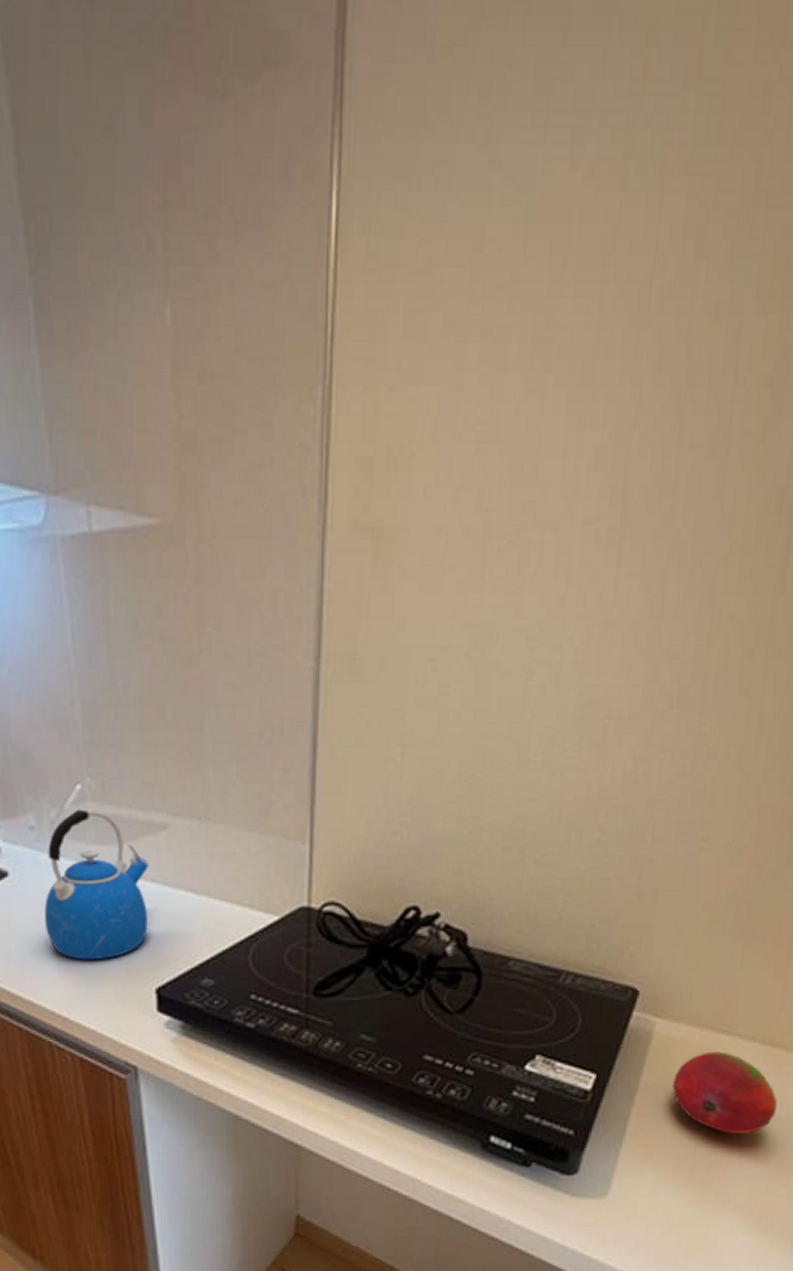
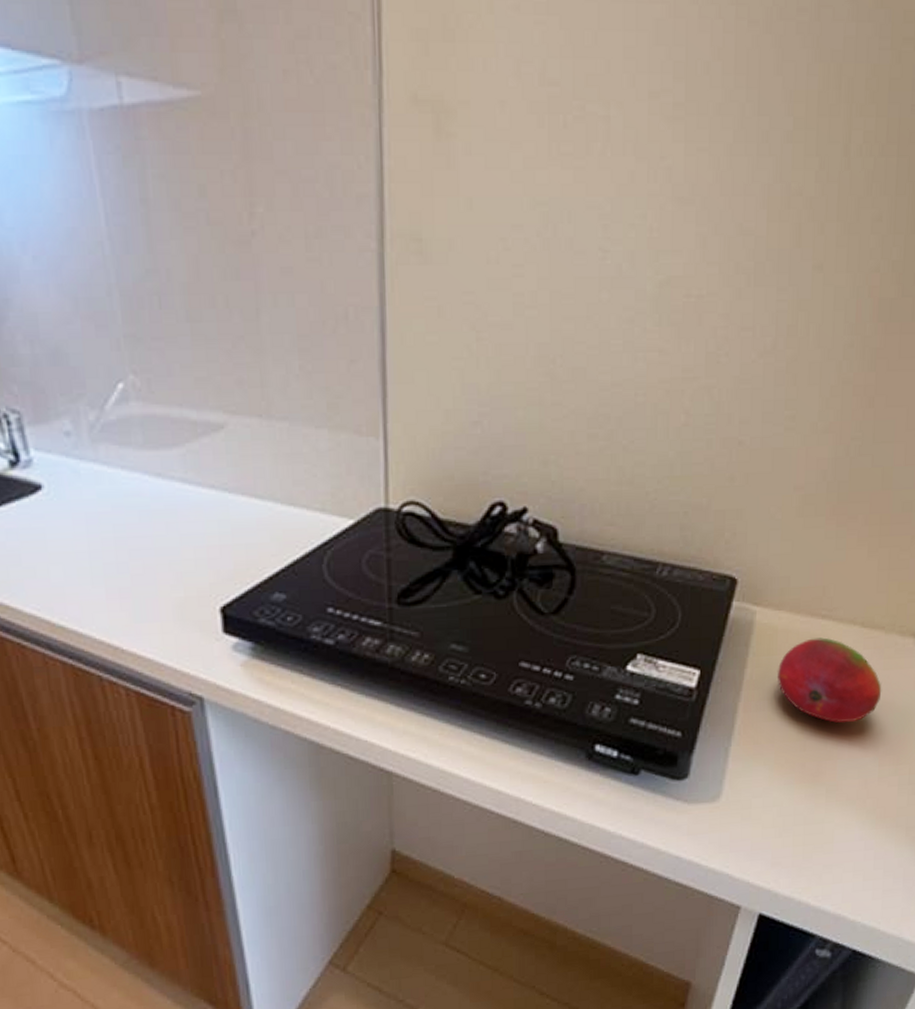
kettle: present [44,809,149,960] -> none [86,410,208,580]

